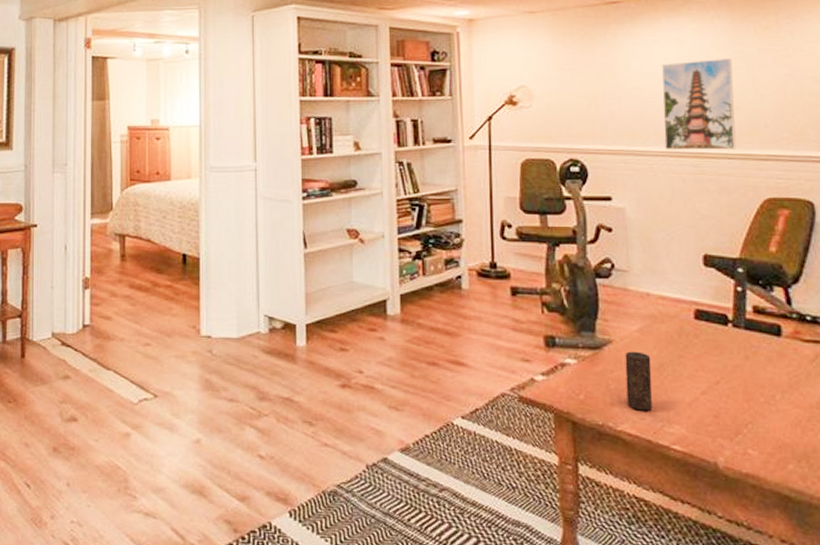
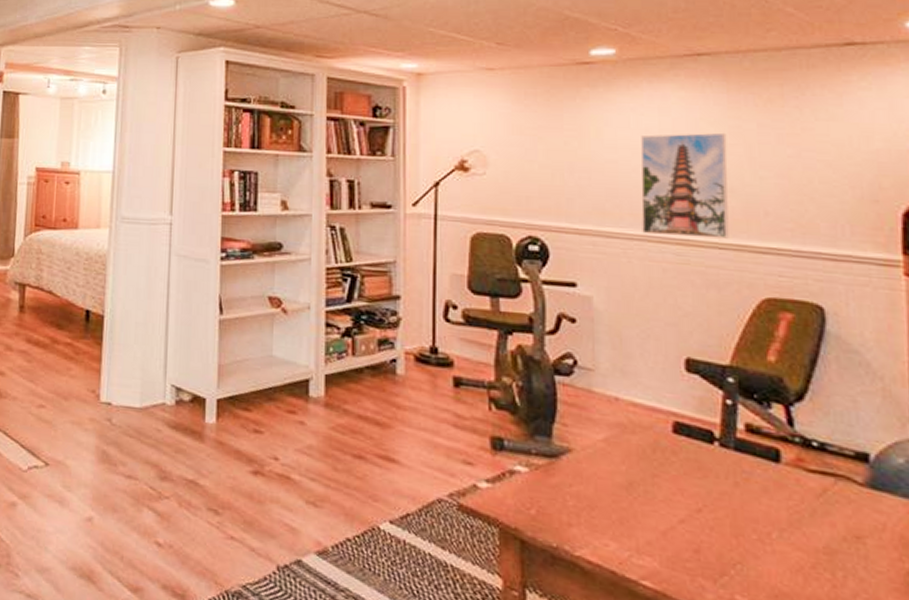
candle: present [625,351,652,411] -> none [586,463,619,536]

